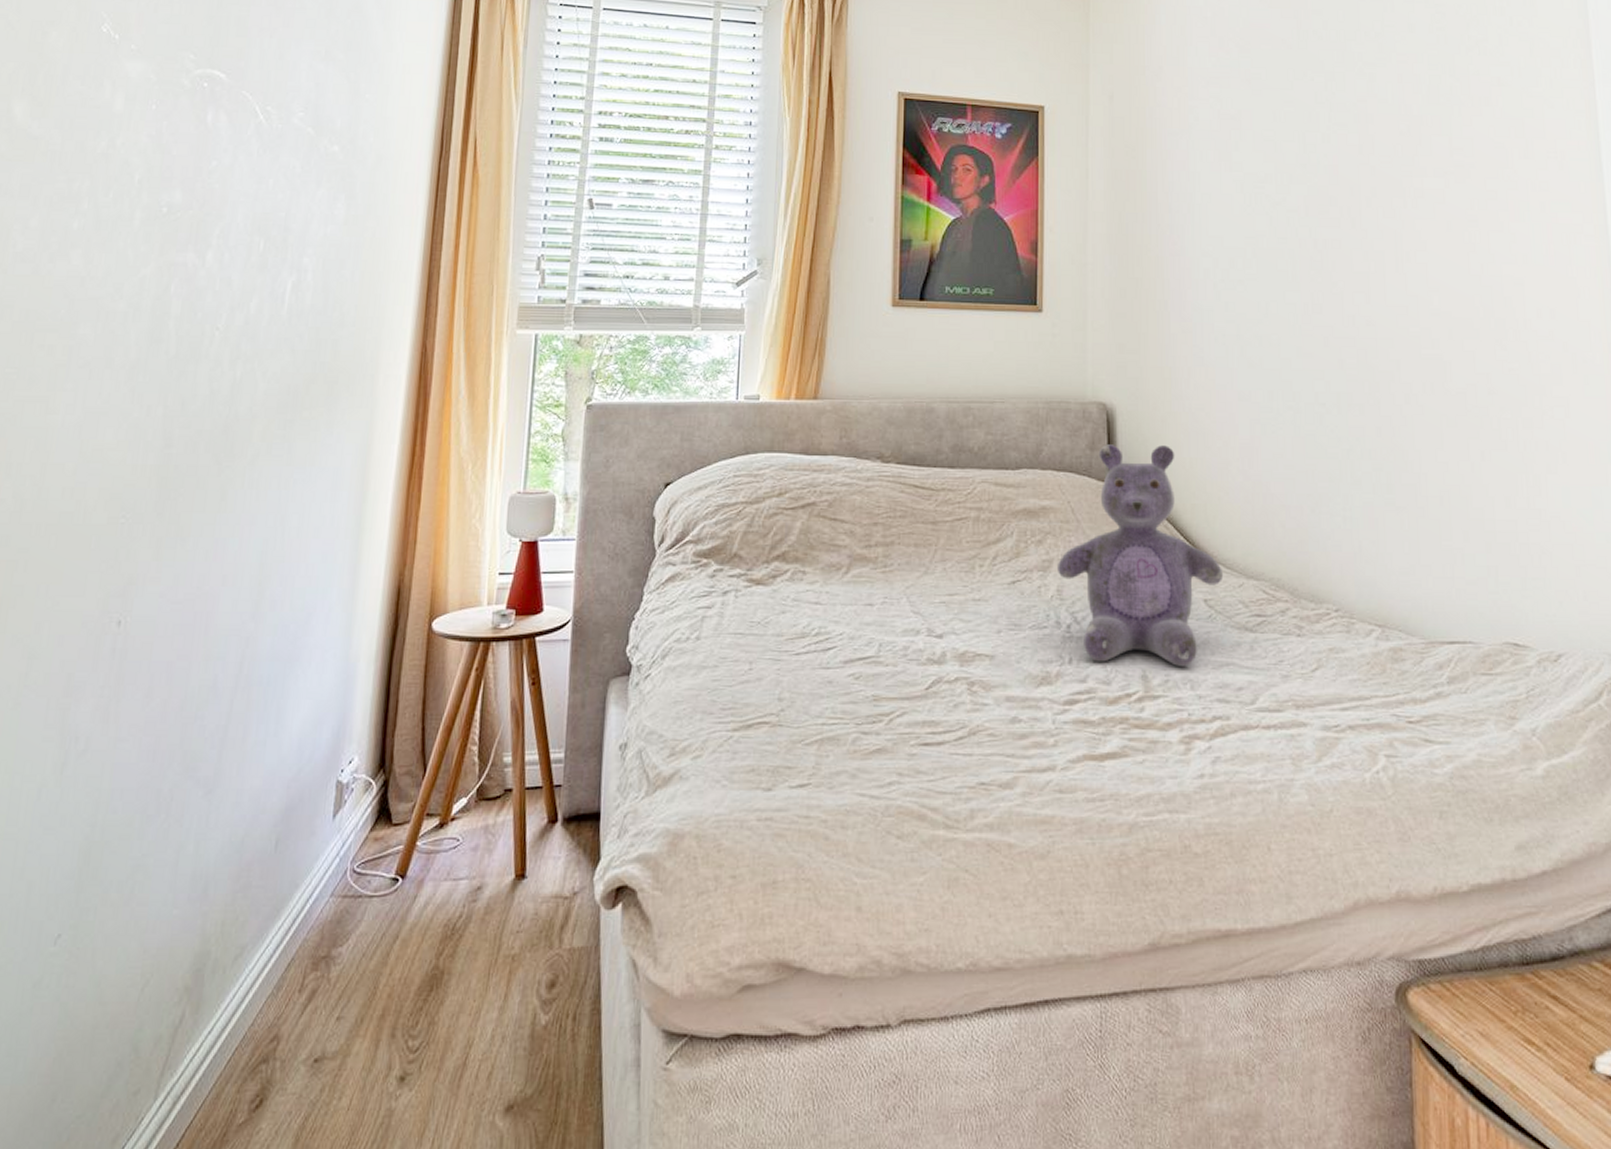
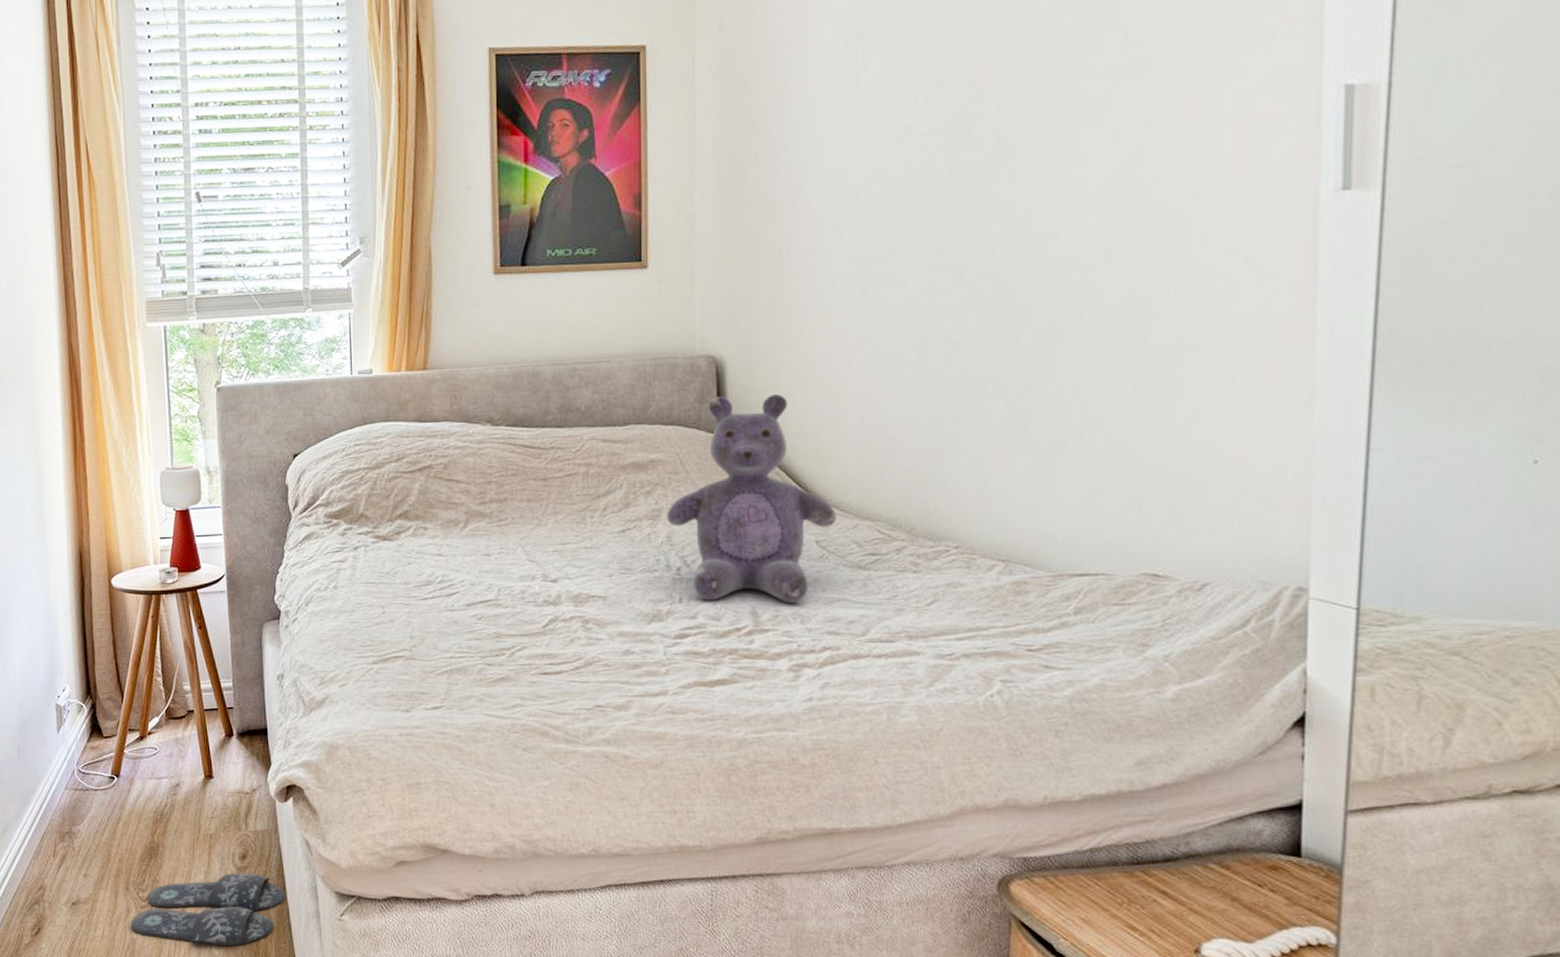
slippers: none [389,1008,601,1115] -> present [130,873,286,947]

